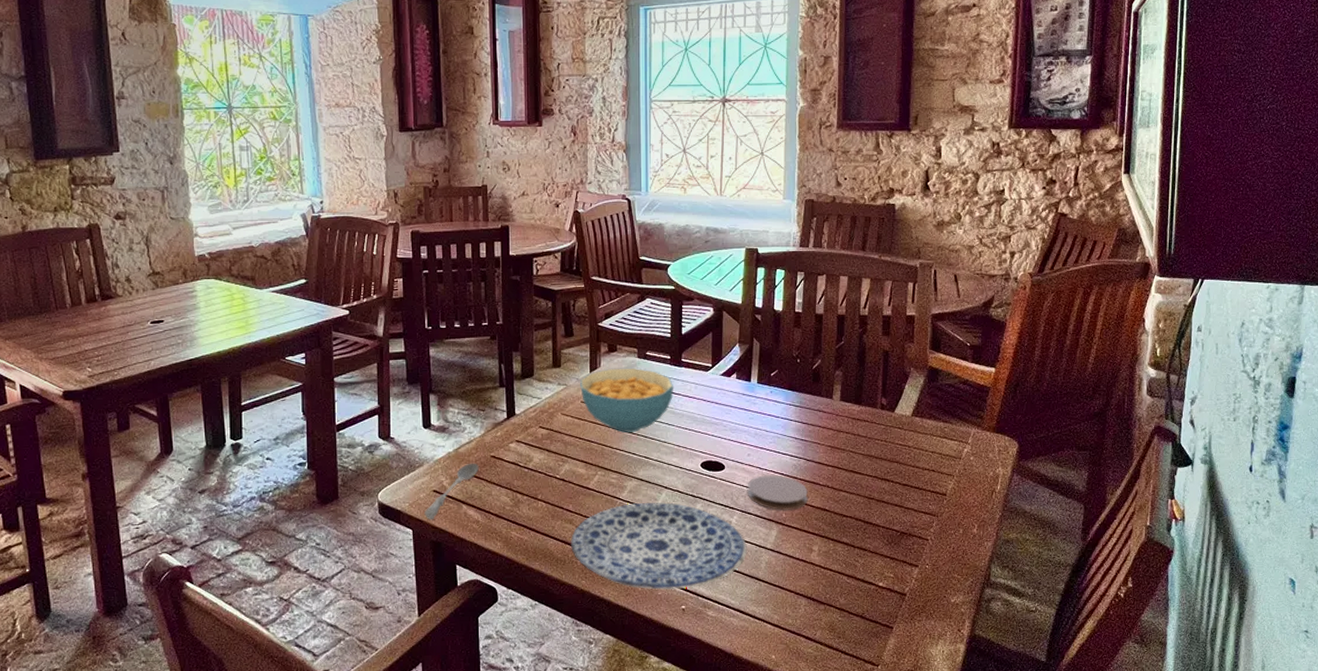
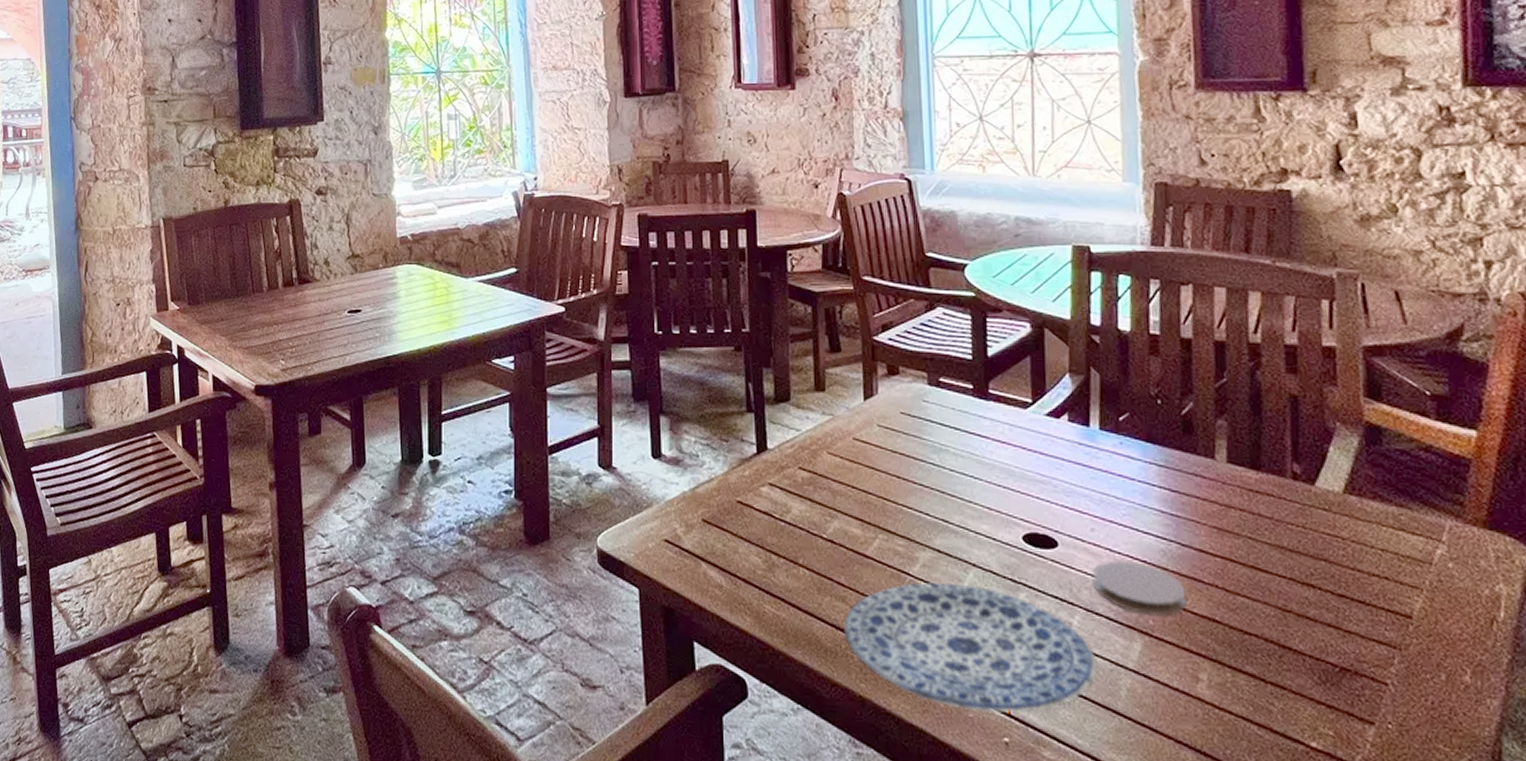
soupspoon: present [423,463,479,521] -> none [652,508,722,579]
cereal bowl: present [580,367,674,432] -> none [851,396,980,485]

